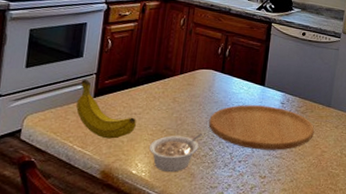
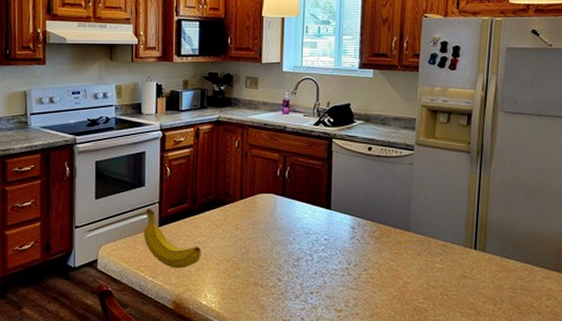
legume: present [149,133,203,173] -> none [217,262,269,304]
cutting board: present [208,105,315,150] -> none [274,231,394,281]

